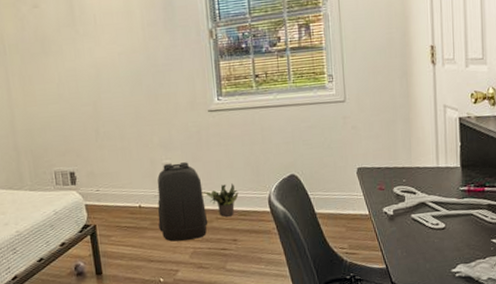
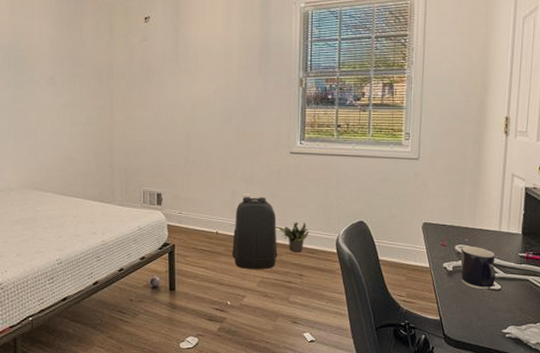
mug: none [399,185,439,231] -> present [460,246,496,290]

